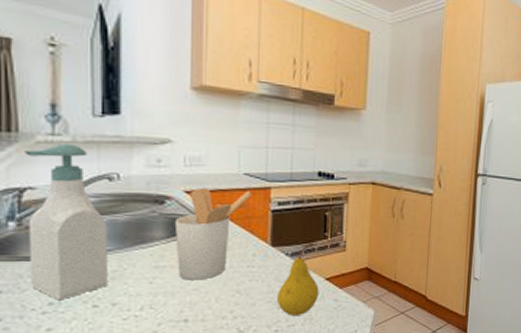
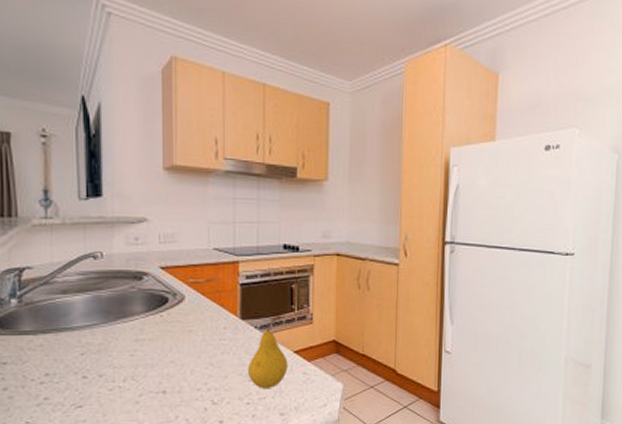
soap bottle: present [23,143,107,301] -> none [22,225,95,372]
utensil holder: present [174,187,252,280] -> none [151,263,222,353]

